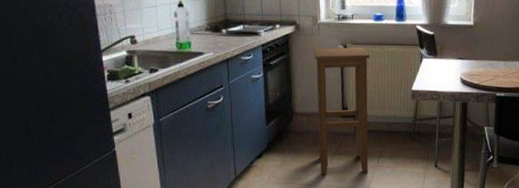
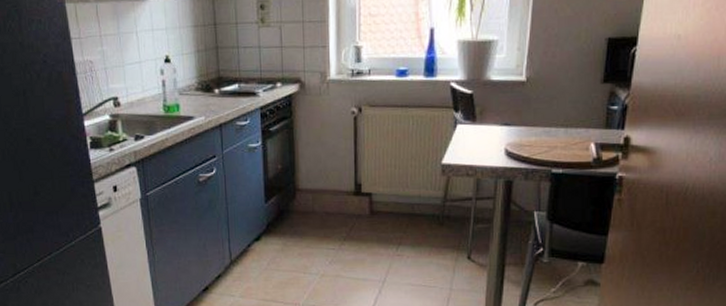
stool: present [314,47,370,175] -> none [321,109,391,263]

